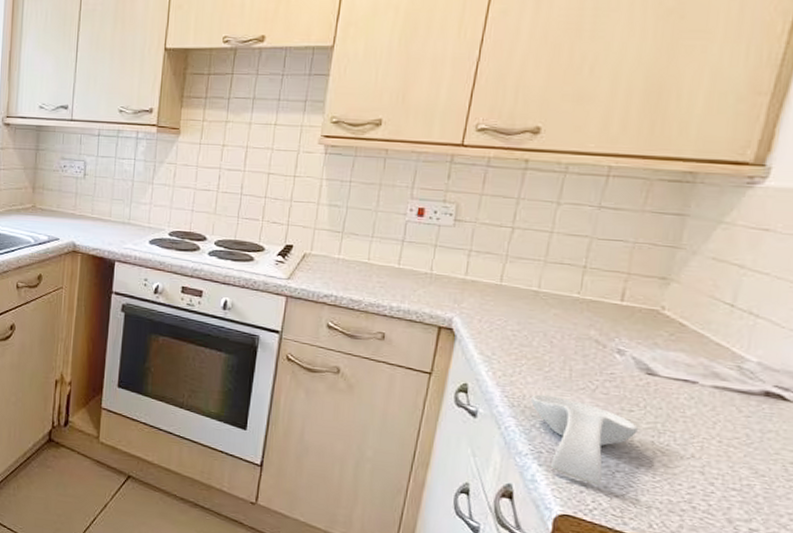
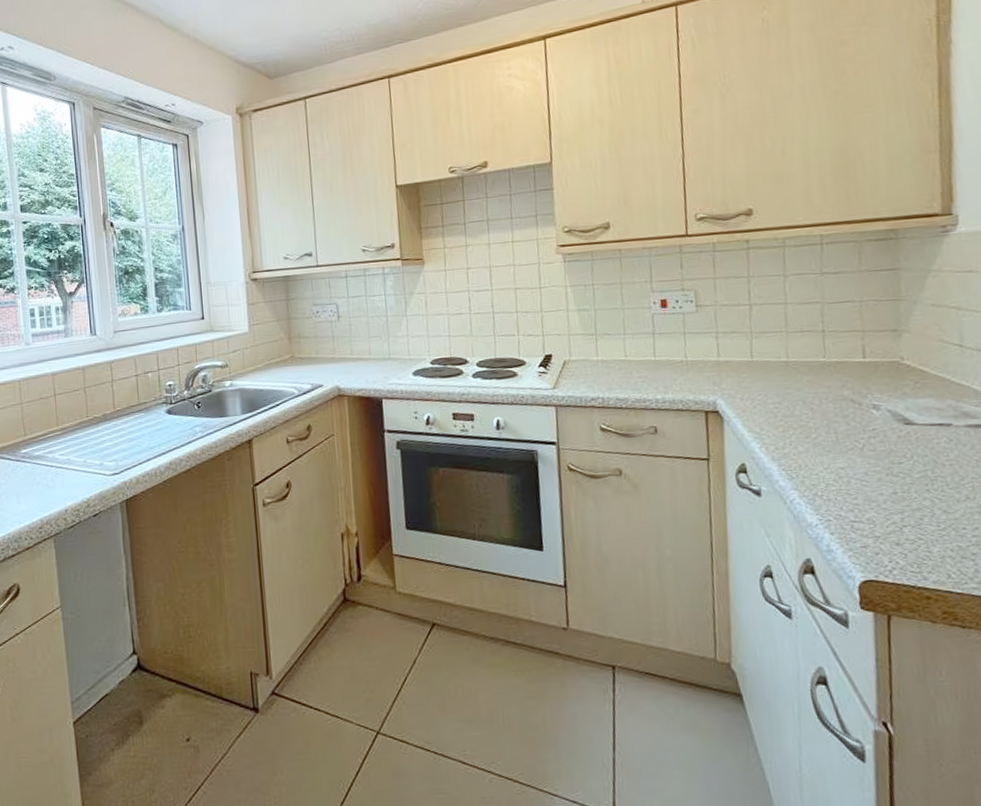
spoon rest: present [531,394,638,486] -> none [807,461,912,544]

